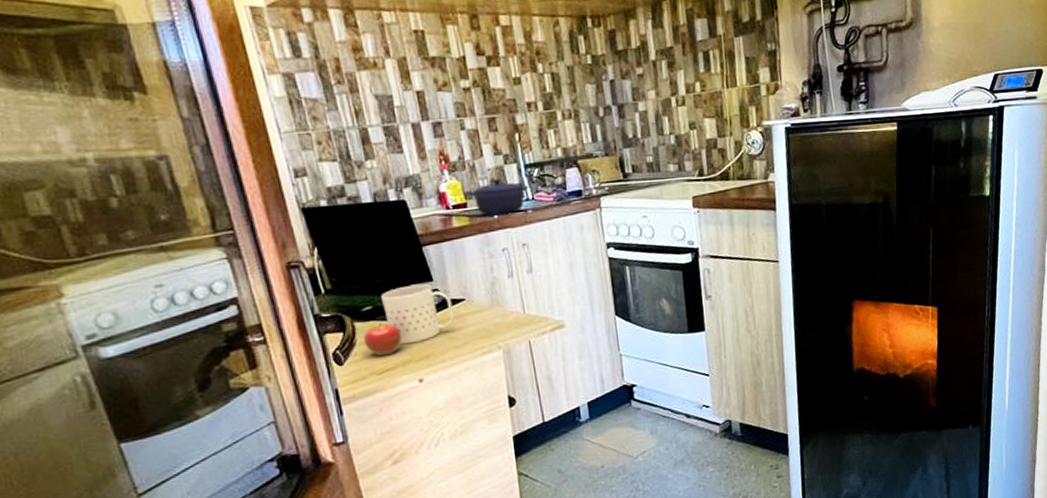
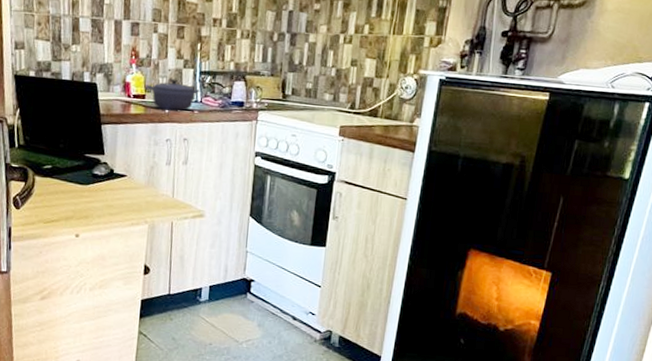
fruit: present [364,321,403,356] -> none [40,180,71,208]
mug: present [380,284,454,344] -> none [60,154,116,204]

